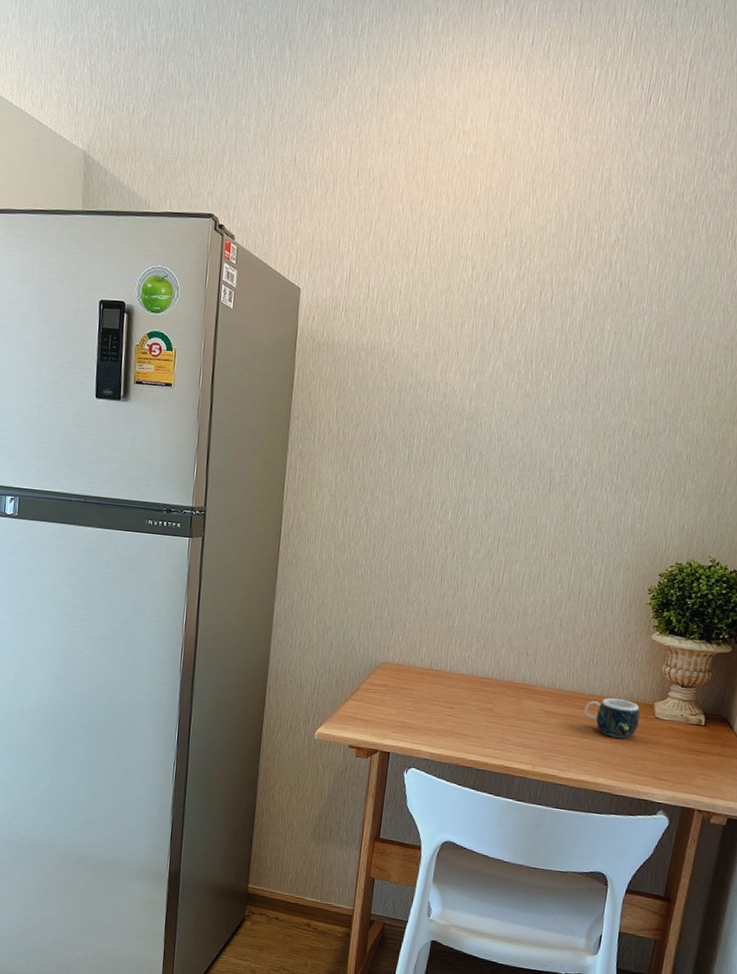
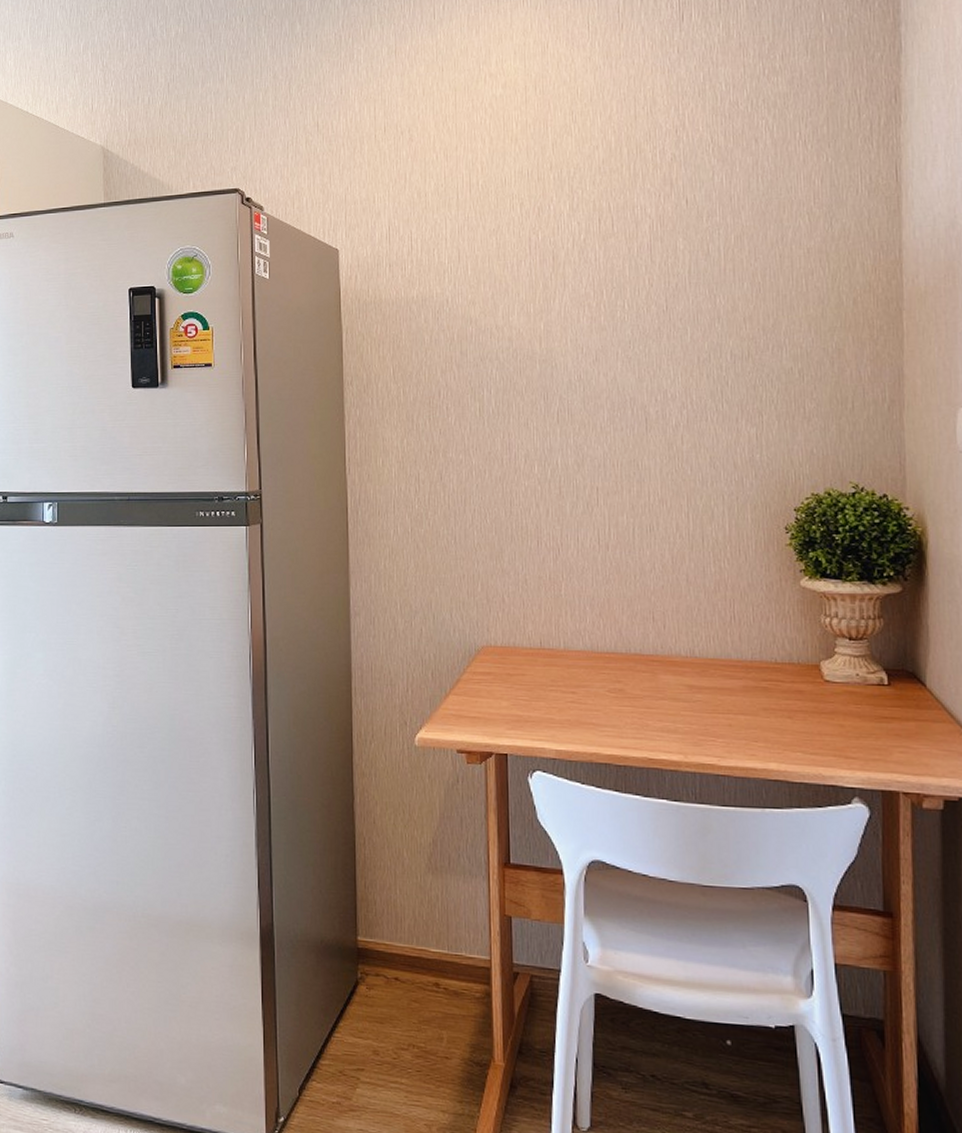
mug: present [585,698,640,738] -> none [736,661,806,710]

